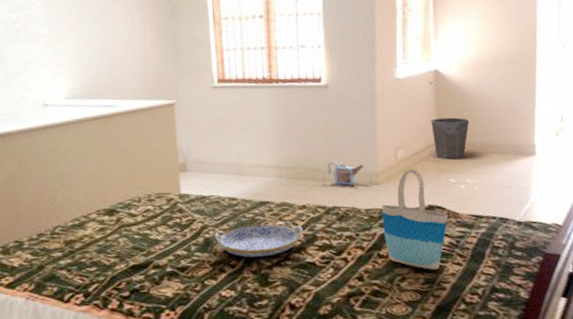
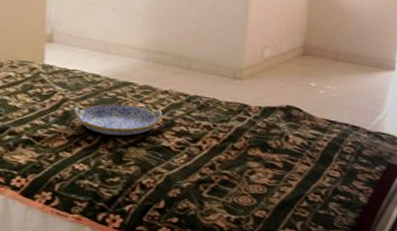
watering can: present [327,161,364,186] -> none [193,51,230,77]
tote bag: present [381,169,448,270] -> none [240,68,304,167]
waste bin: present [431,117,470,160] -> none [300,22,338,65]

